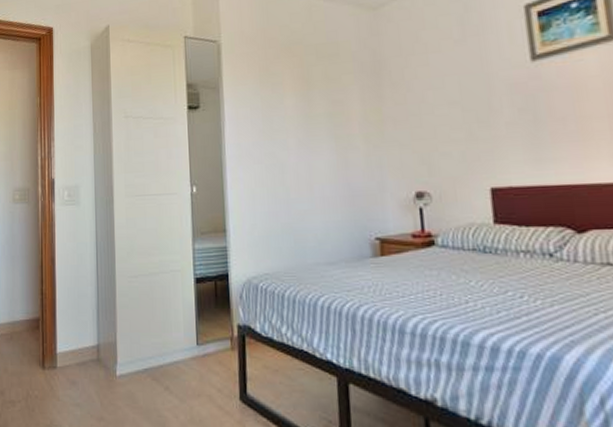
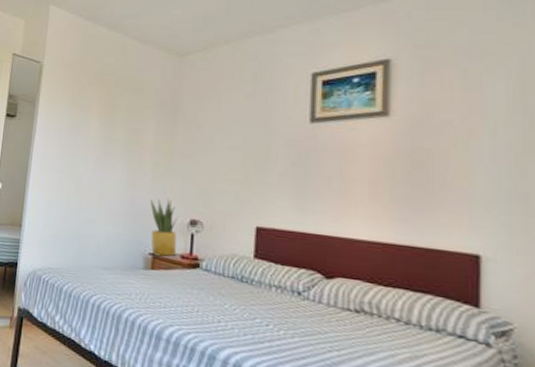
planter: none [367,173,407,239] -> present [150,199,179,257]

